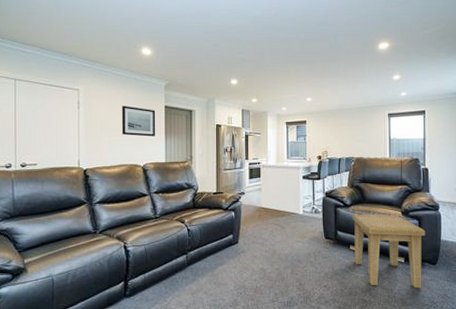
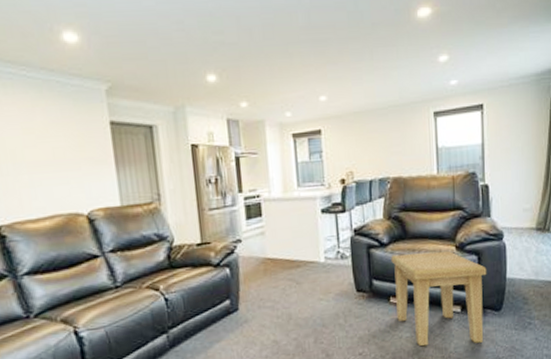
wall art: present [122,106,156,137] -> none [43,125,102,171]

